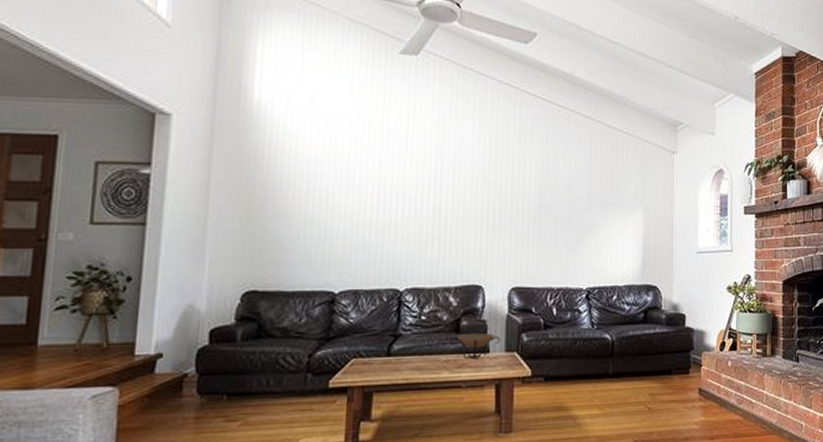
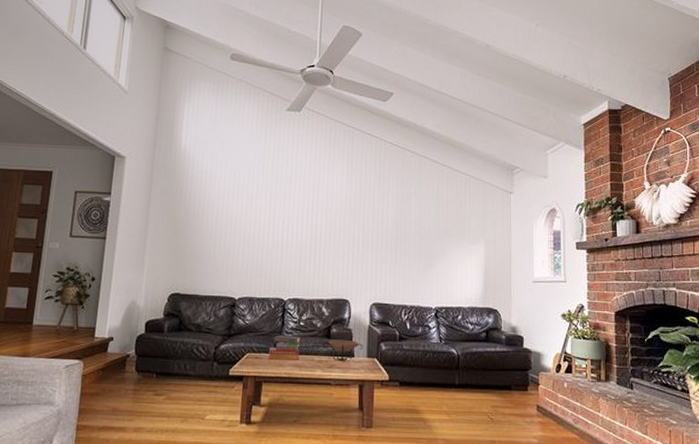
books: none [380,333,421,364] -> present [268,335,300,360]

